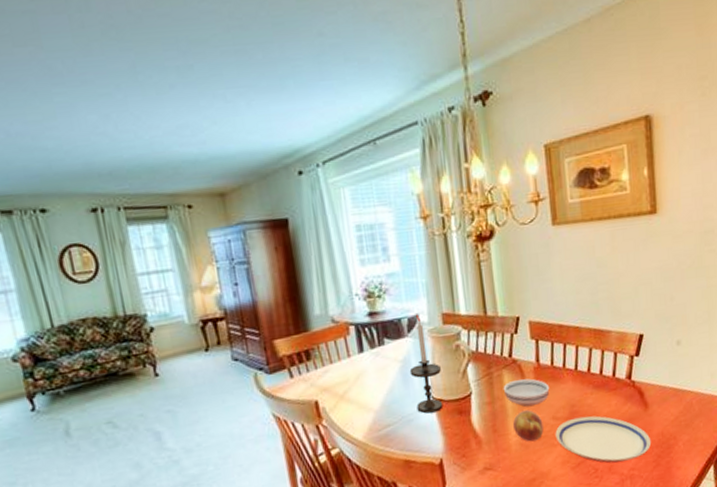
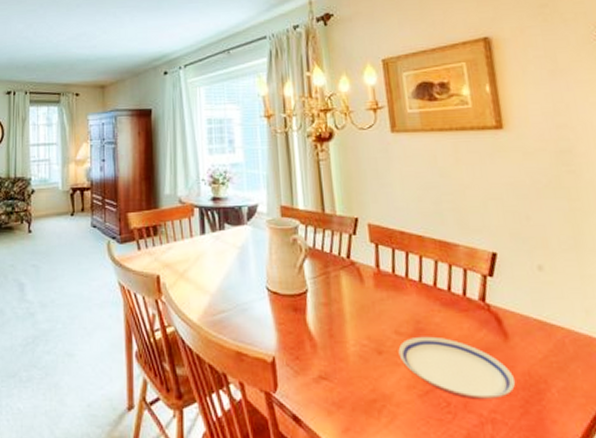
candlestick: present [409,314,443,414] -> none [246,204,278,305]
bowl: present [503,378,550,408] -> none [340,283,392,315]
fruit: present [513,410,544,442] -> none [351,319,385,355]

